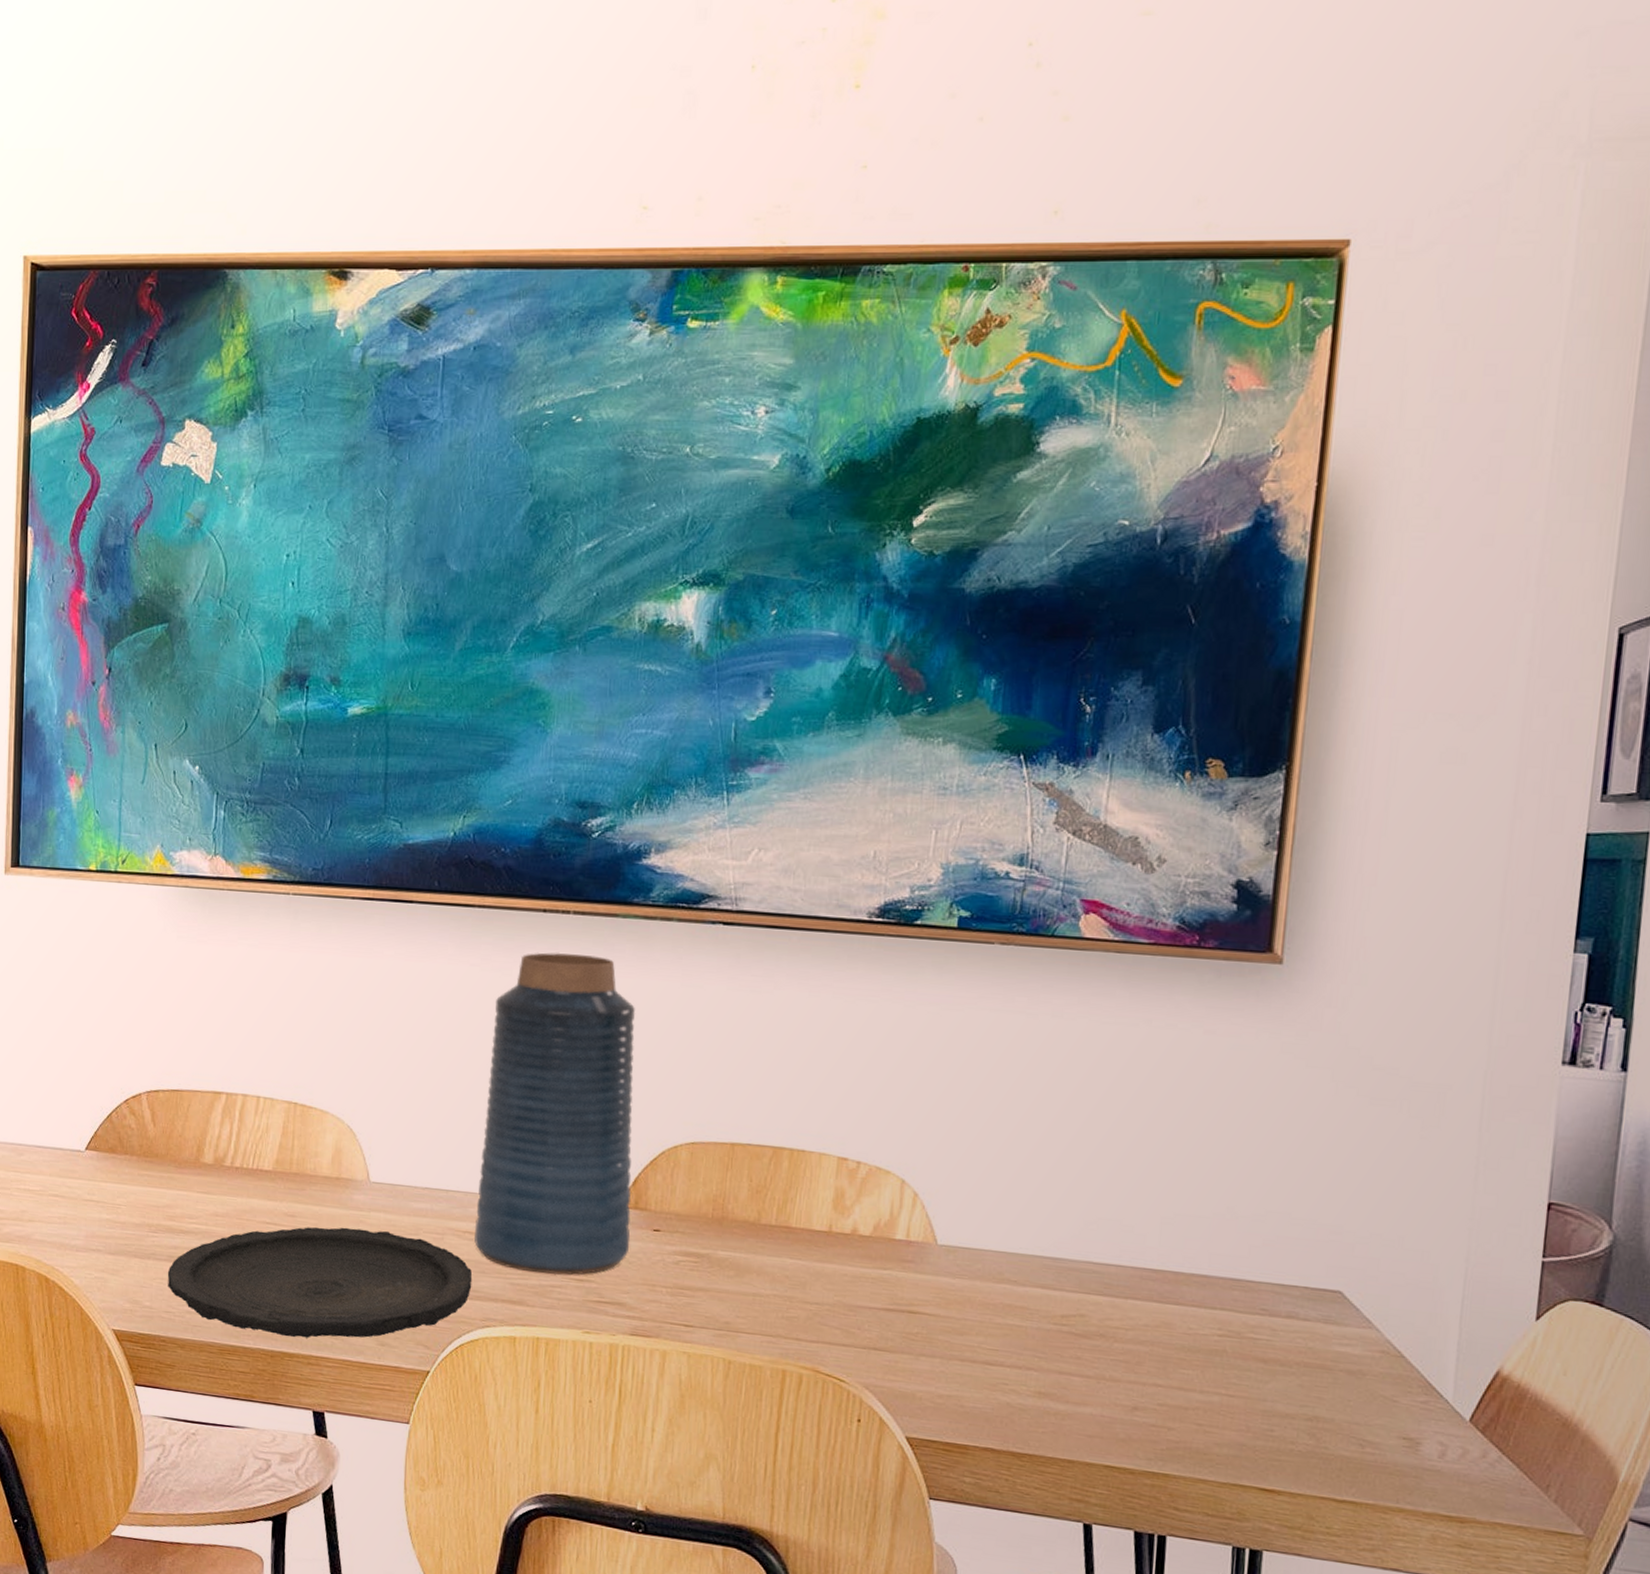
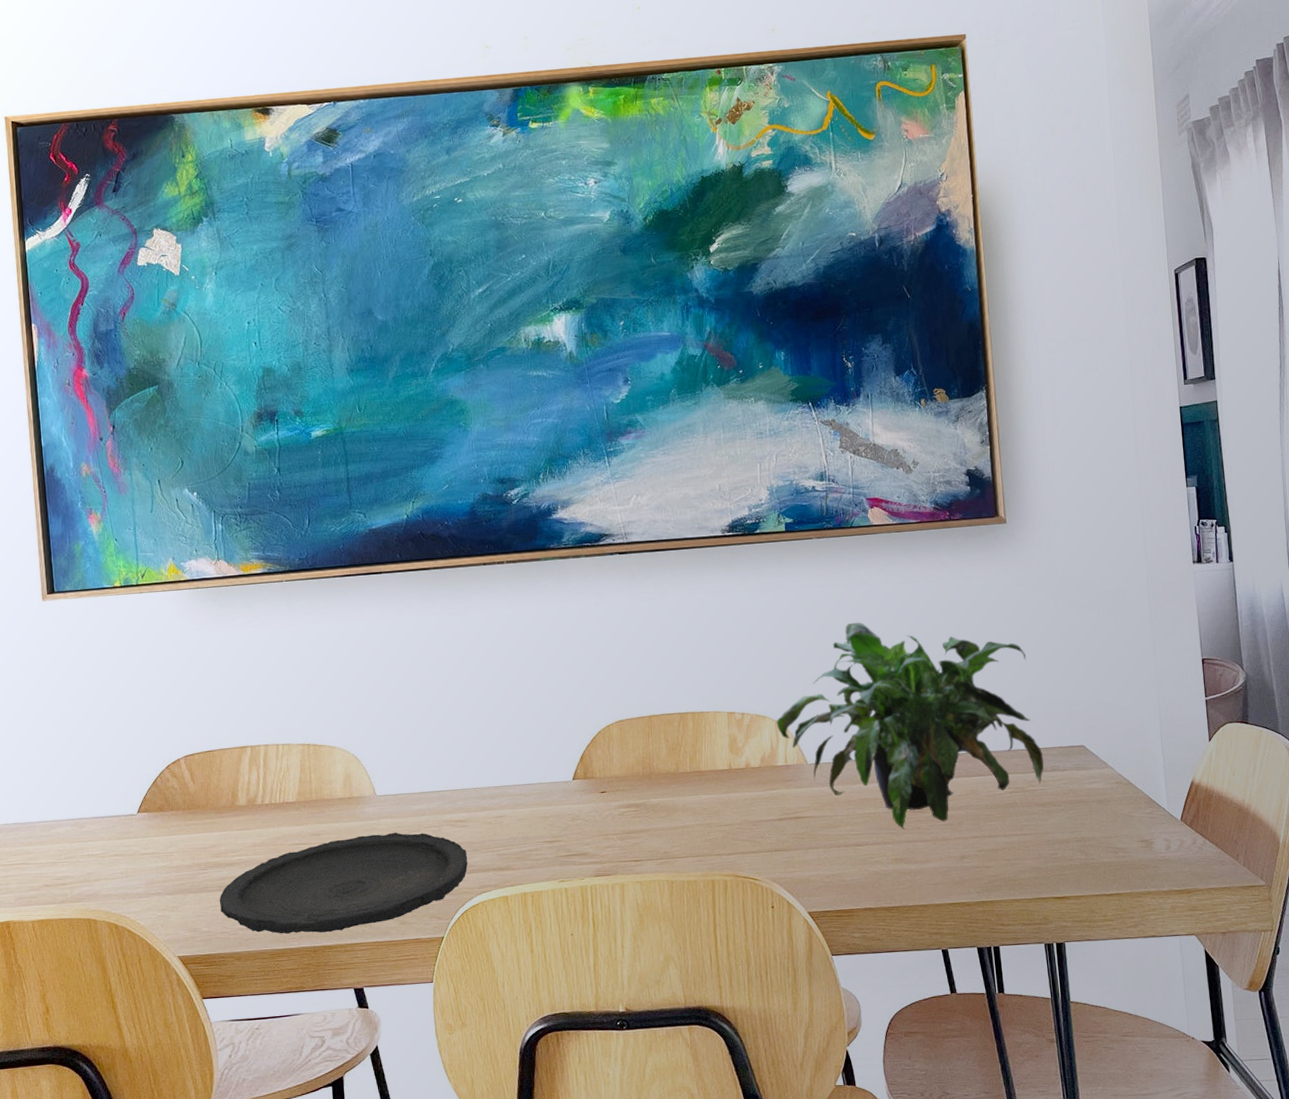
vase: present [474,952,636,1275] -> none [456,592,584,843]
potted plant: none [902,1066,1279,1356] -> present [776,622,1044,829]

